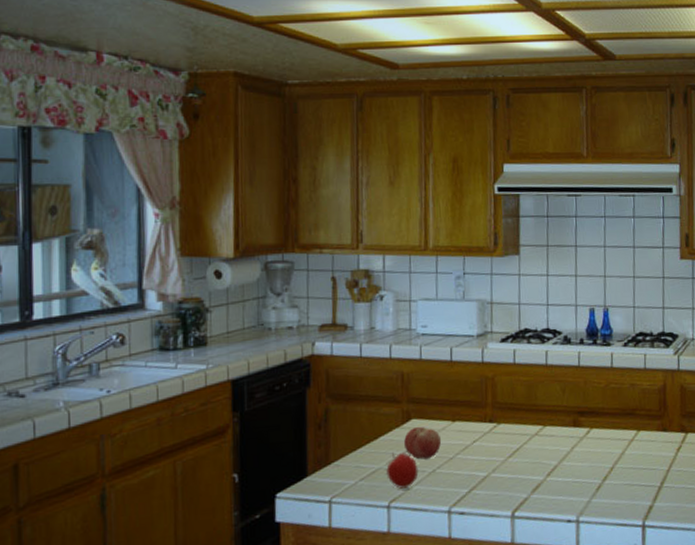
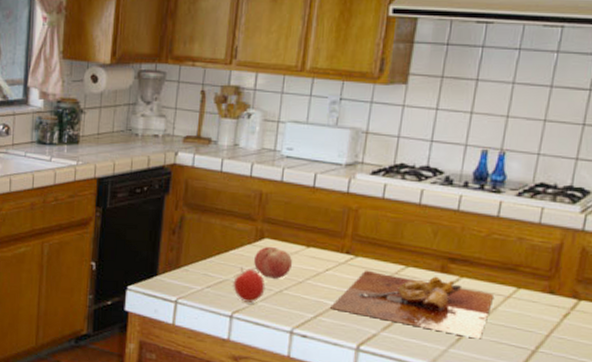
cutting board: none [482,431,620,486] -> present [330,270,493,339]

